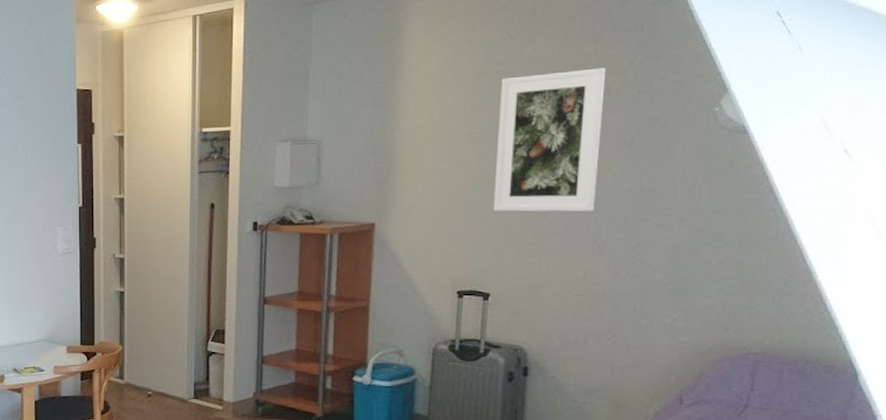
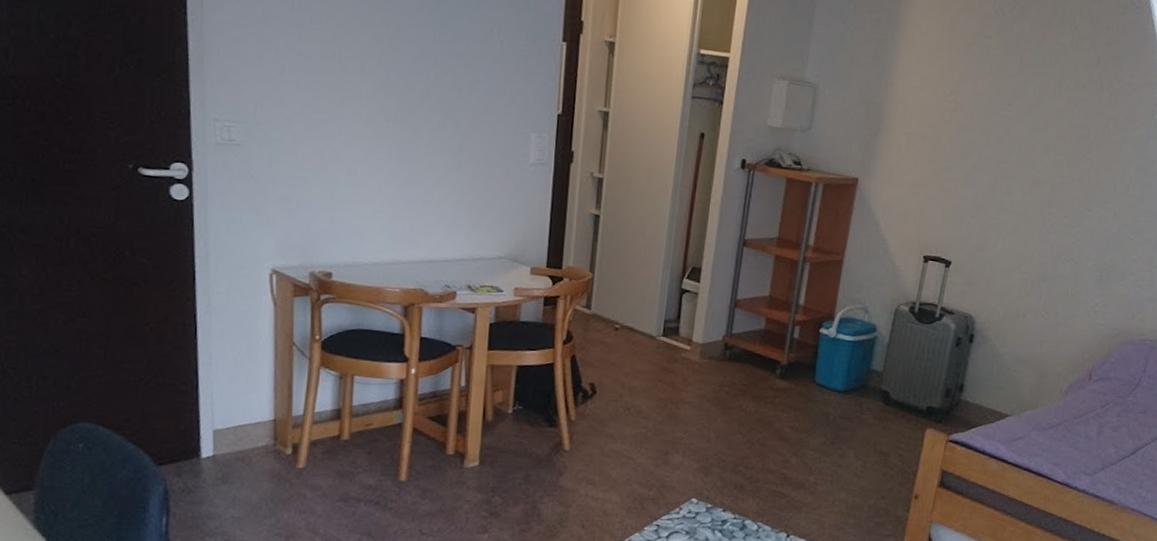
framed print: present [493,68,606,212] -> none [965,53,1078,196]

